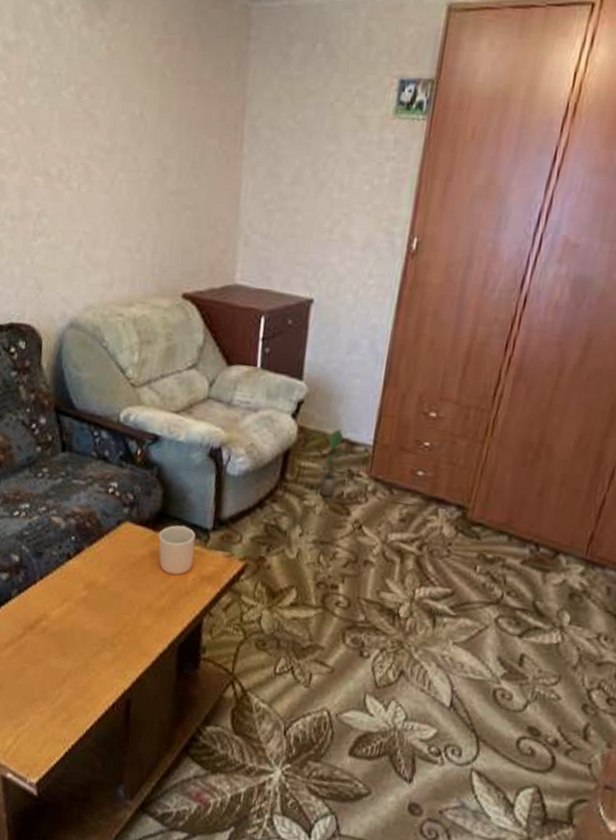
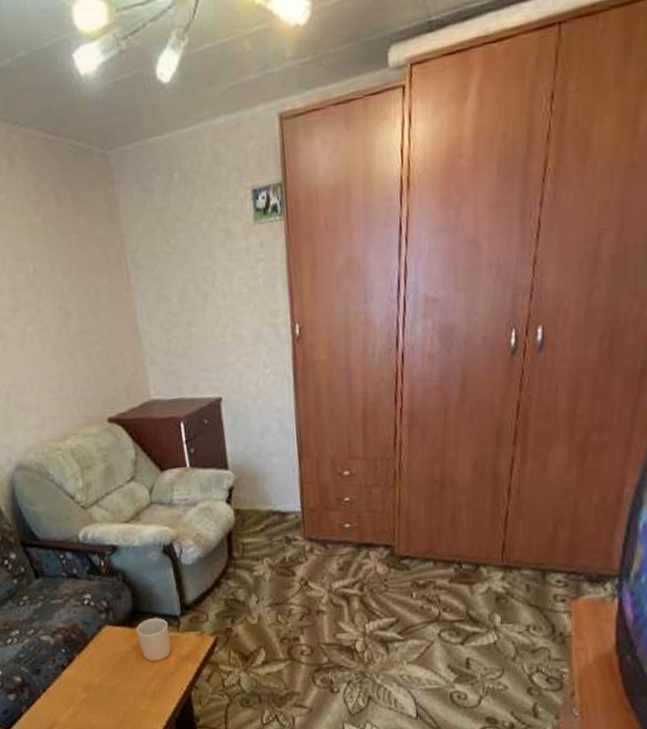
potted plant: present [314,429,346,498] -> none [252,504,281,565]

